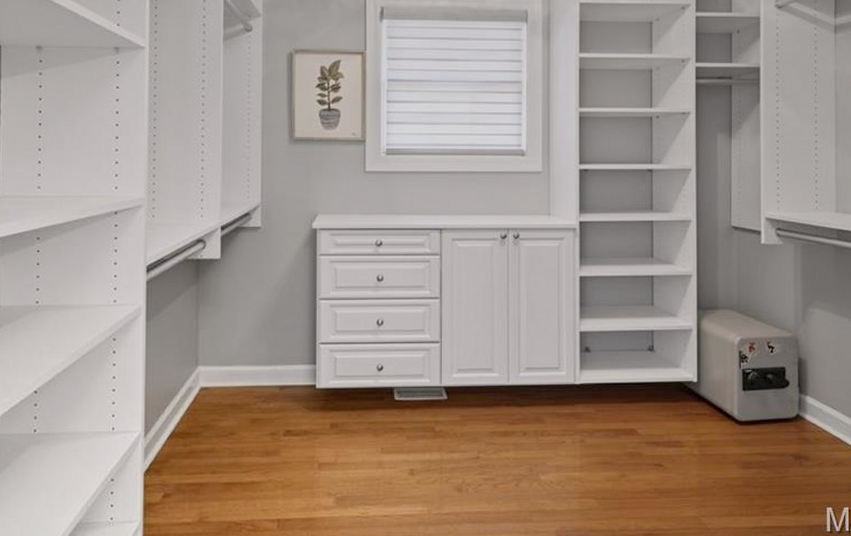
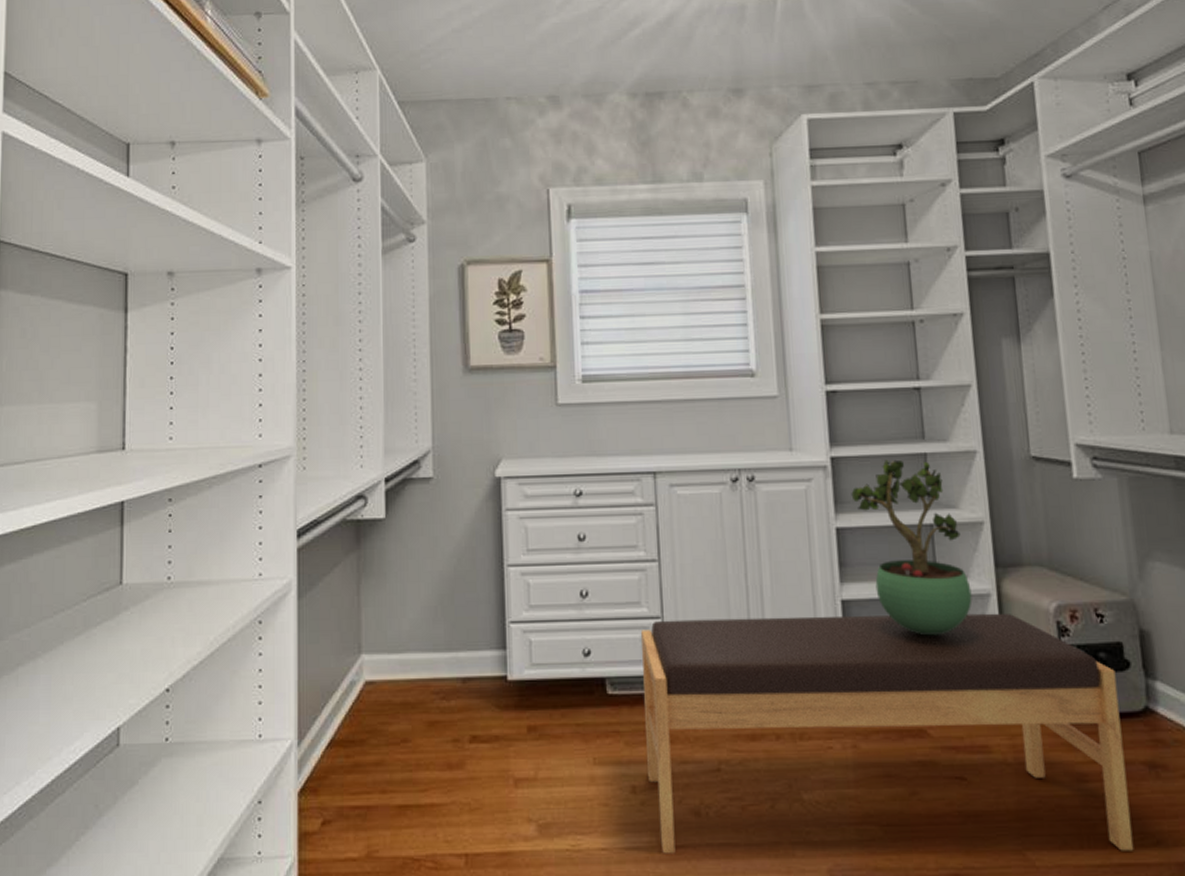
bench: none [422,343,779,520] -> present [641,613,1134,854]
potted plant: none [593,225,678,360] -> present [851,459,972,636]

